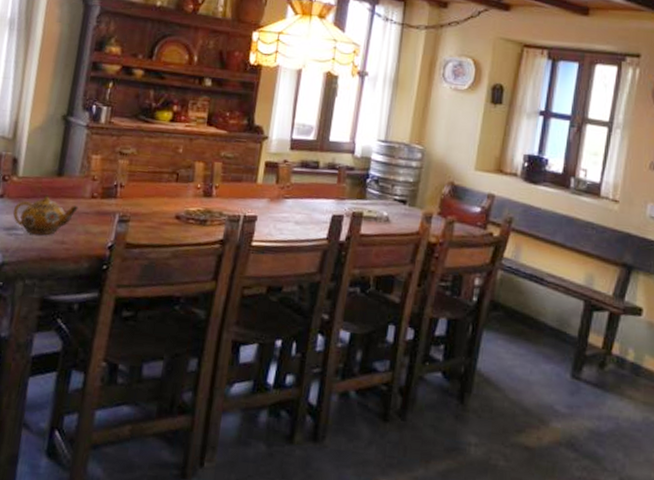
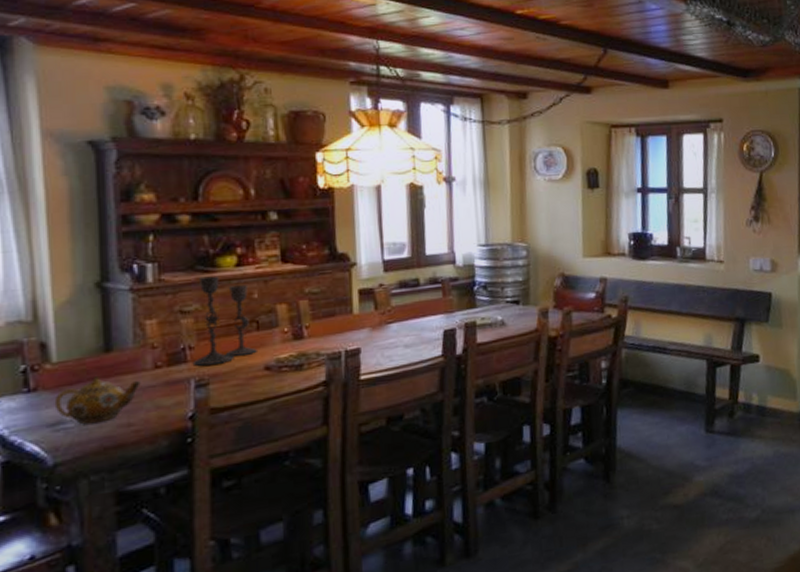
candlestick: none [120,126,176,205] -> present [192,275,257,366]

